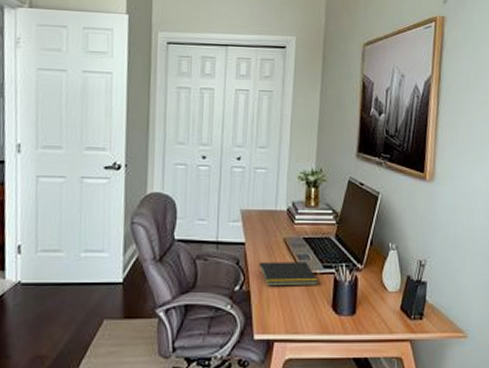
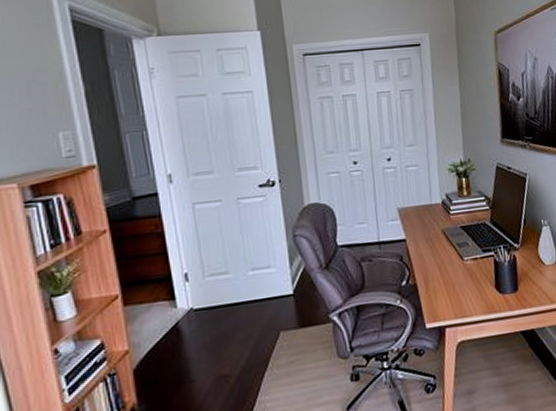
notepad: present [257,261,318,286] -> none [421,249,480,277]

